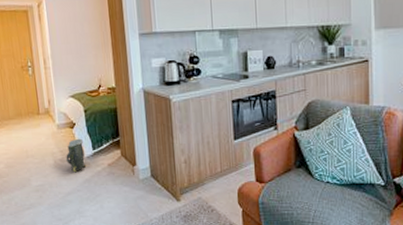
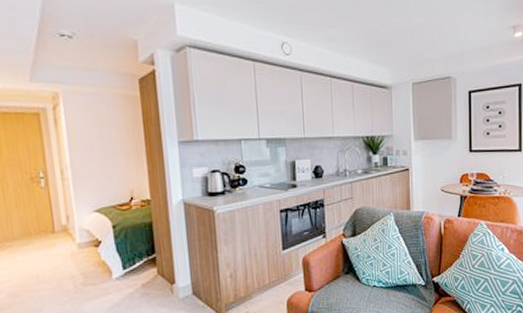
bag: present [66,138,87,173] -> none [89,257,115,297]

